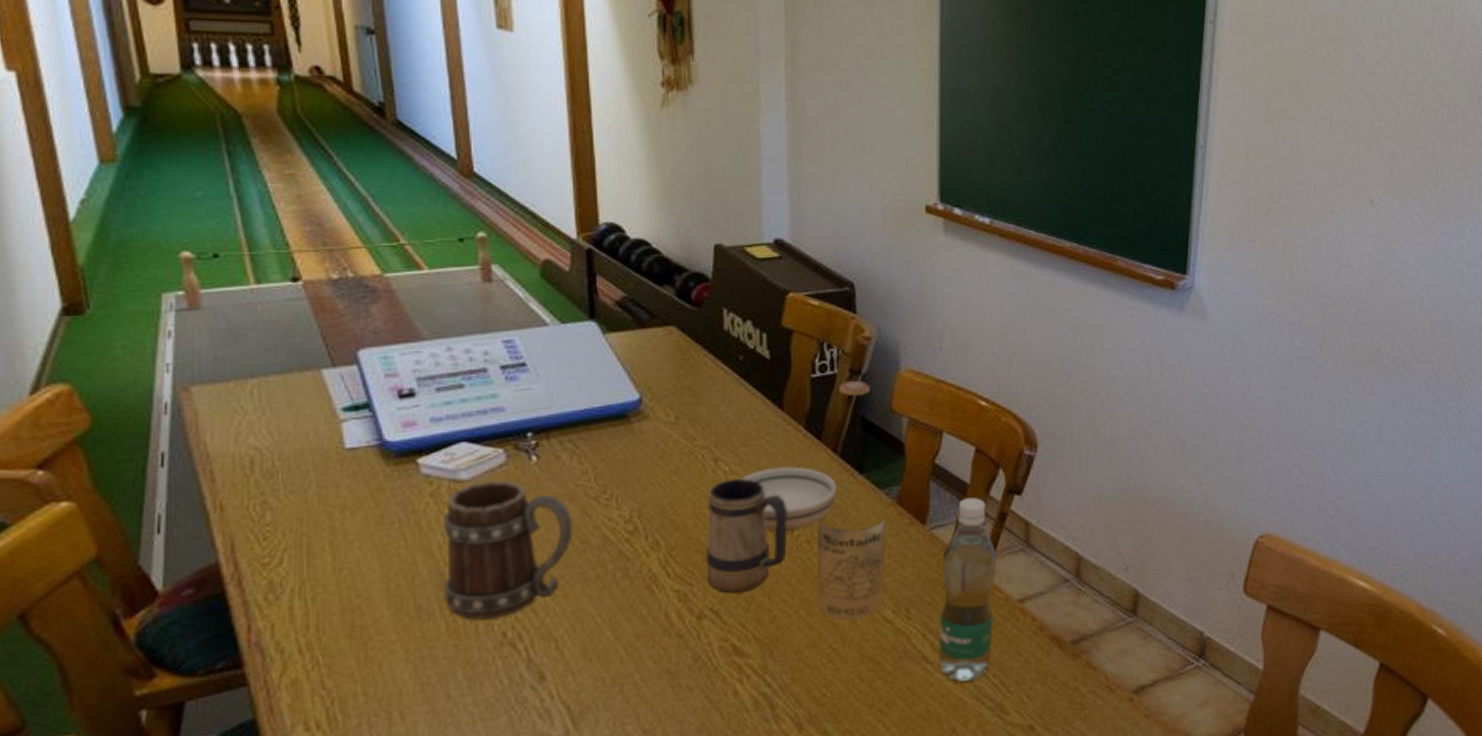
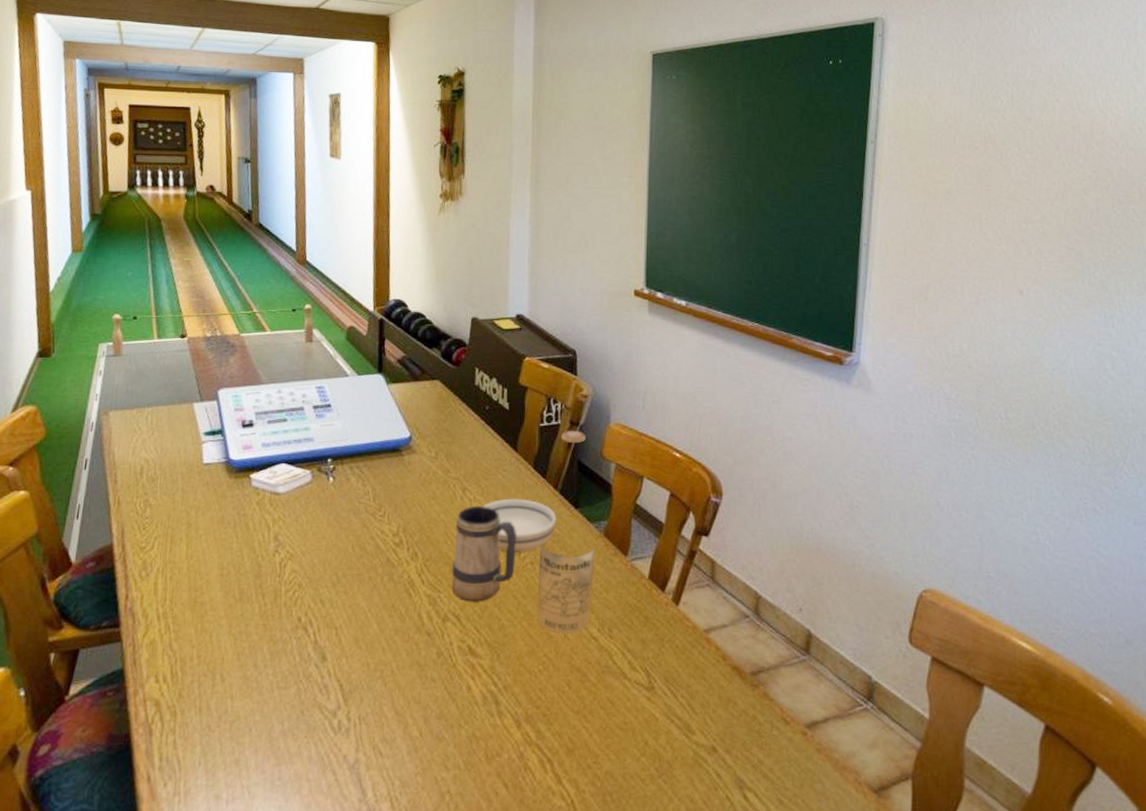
beer mug: present [442,481,573,621] -> none [259,496,356,606]
bottle: present [938,498,997,683] -> none [635,536,687,700]

